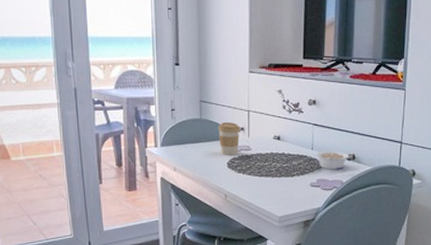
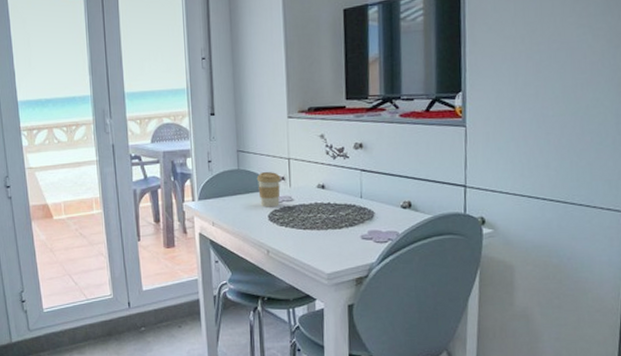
legume: present [315,151,348,170] -> none [365,198,403,220]

